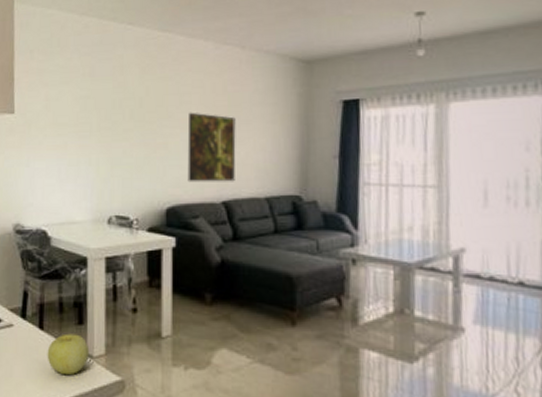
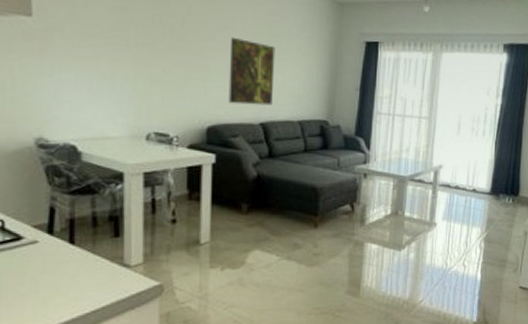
apple: present [47,333,90,375] -> none [79,246,127,284]

